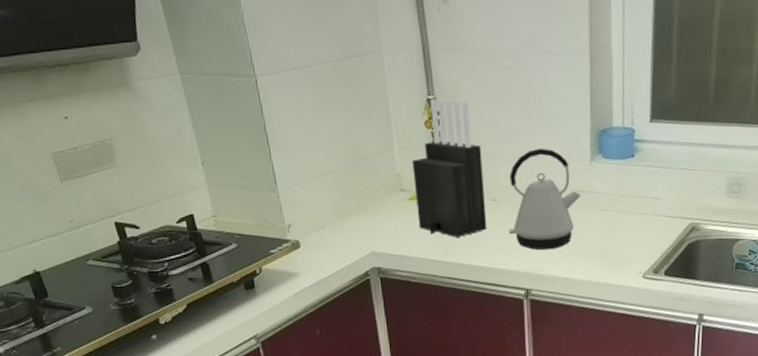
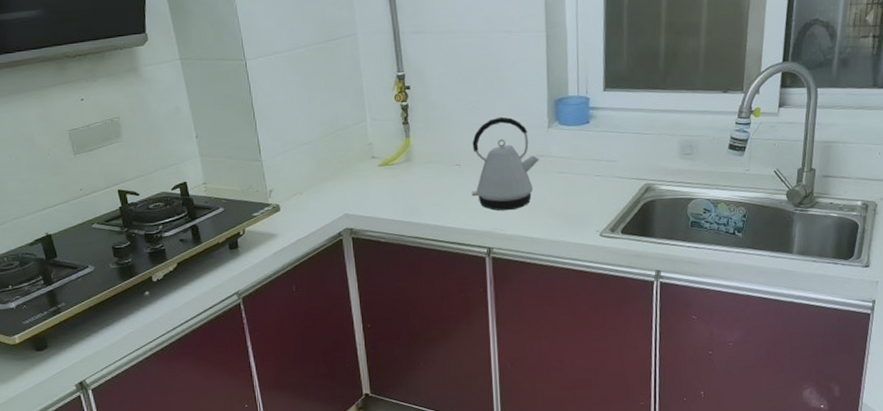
knife block: present [412,98,487,237] -> none [383,75,452,200]

